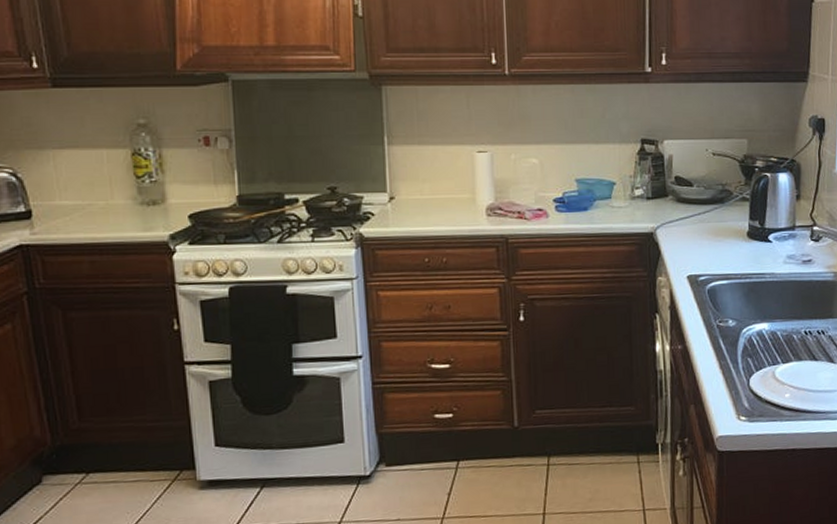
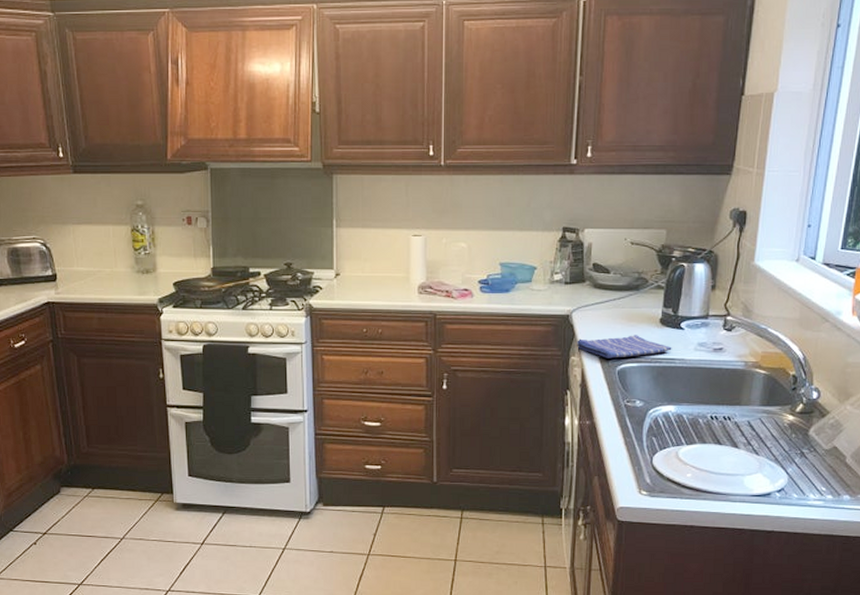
dish towel: none [663,250,761,277] -> present [577,335,672,358]

